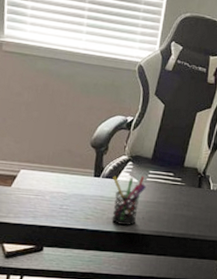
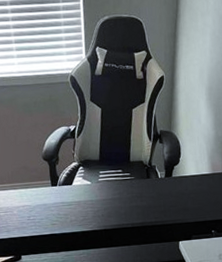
pen holder: present [112,176,146,225] -> none [68,177,100,225]

